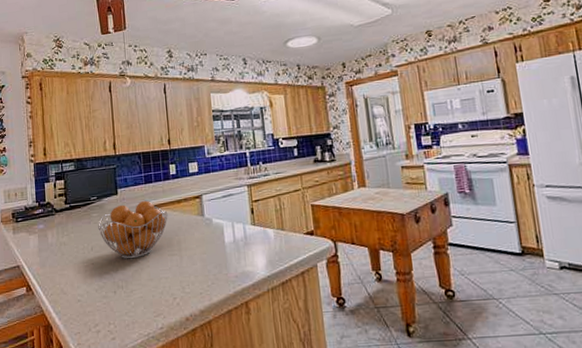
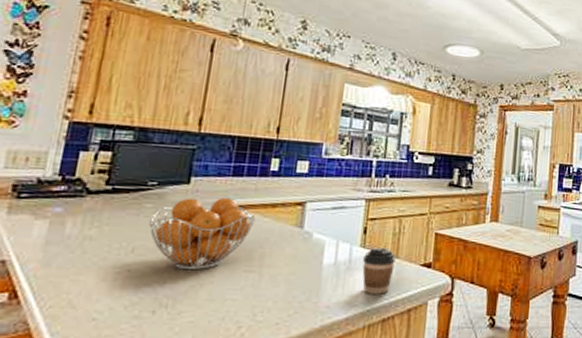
coffee cup: none [255,223,283,263] -> present [362,247,396,294]

